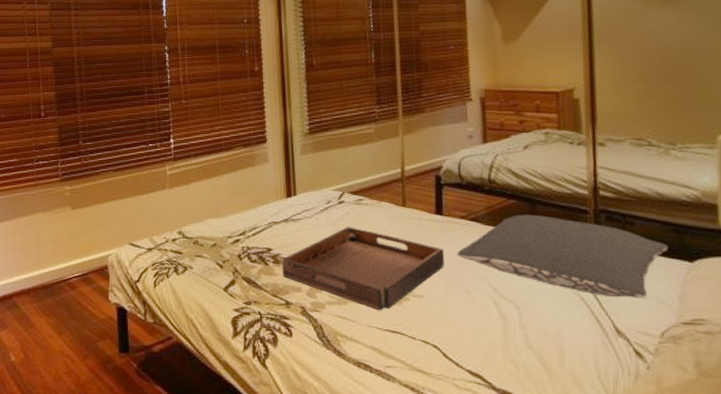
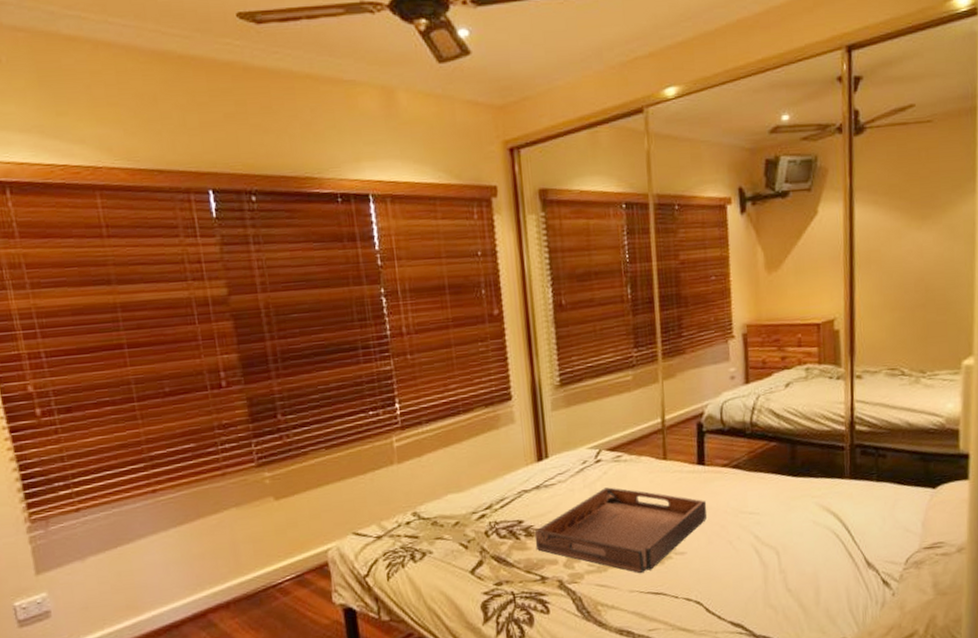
pillow: present [457,214,668,298] -> none [719,455,915,531]

